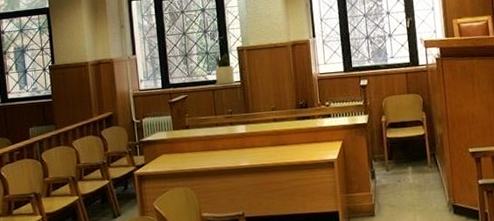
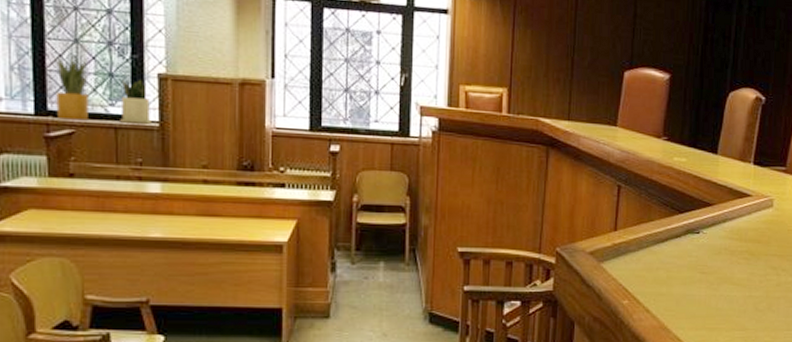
planter: none [171,44,195,89] -> present [53,55,89,121]

